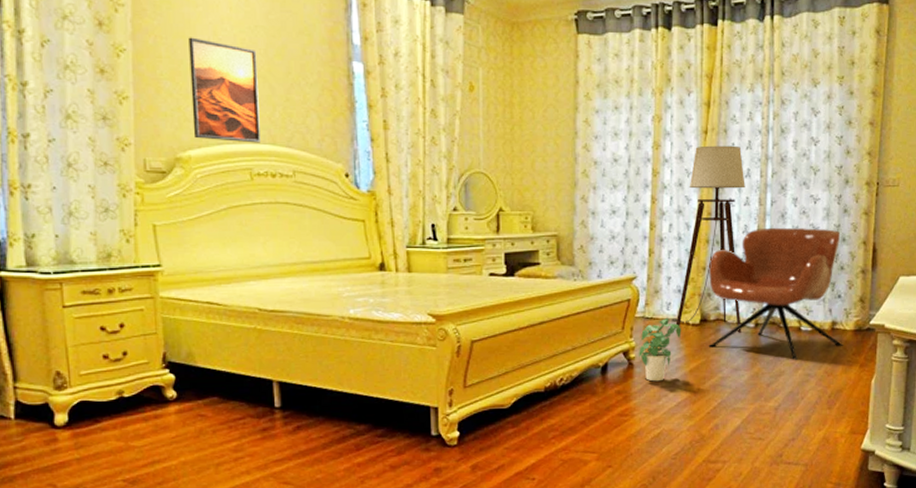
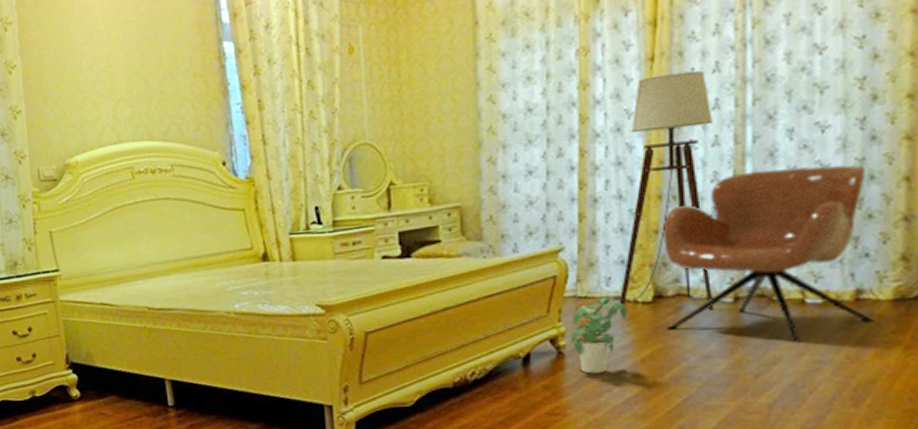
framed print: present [188,37,261,143] -> none [68,43,139,144]

